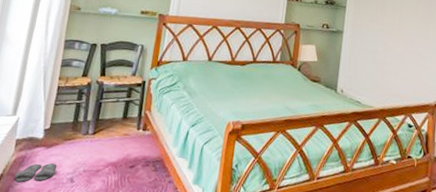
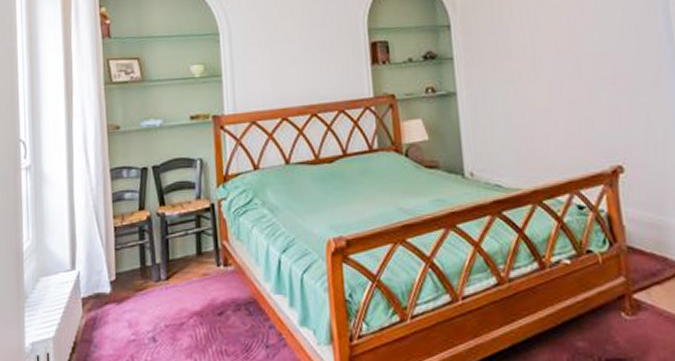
slippers: present [14,162,57,183] -> none [89,321,135,350]

